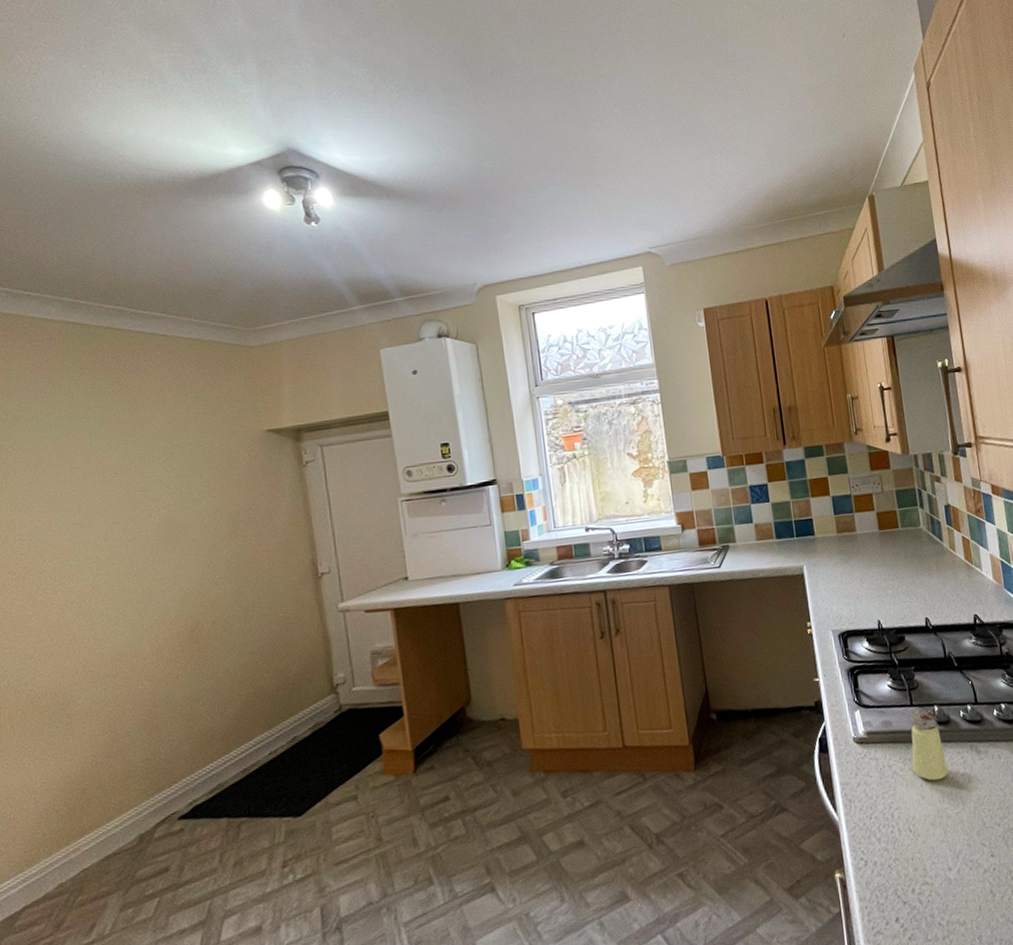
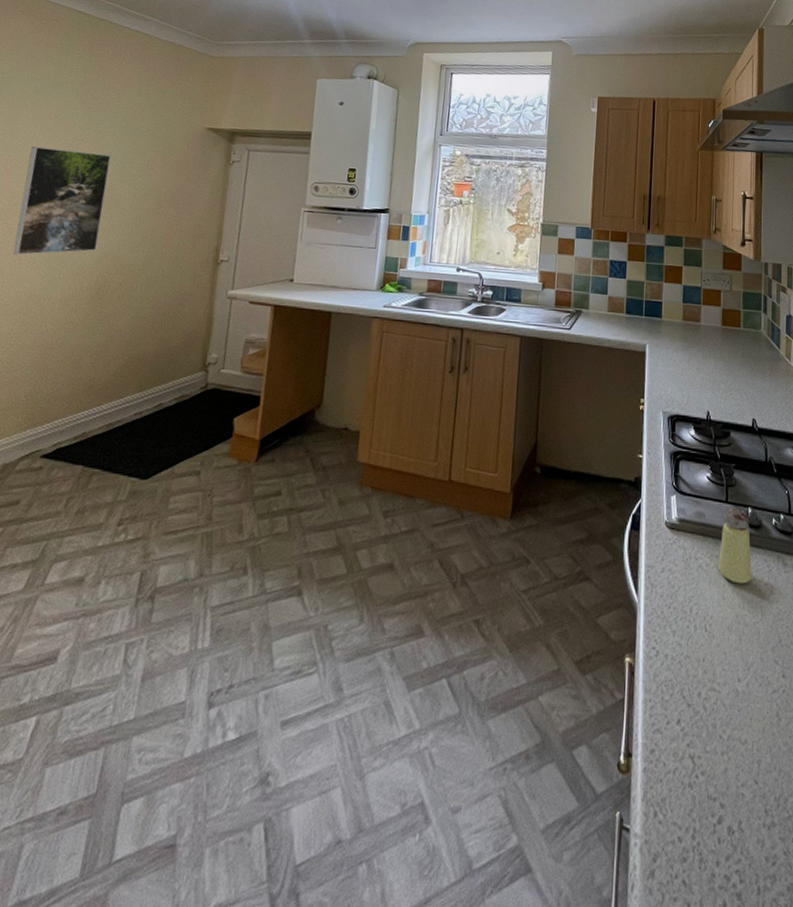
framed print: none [66,483,176,616] -> present [12,146,111,255]

